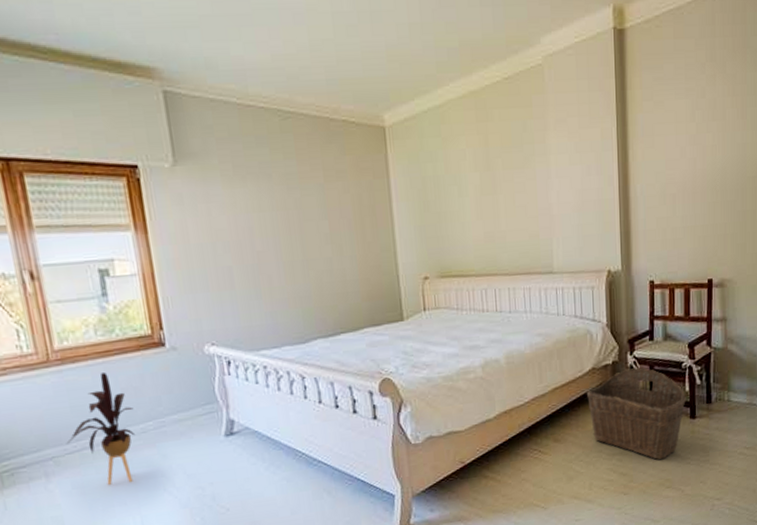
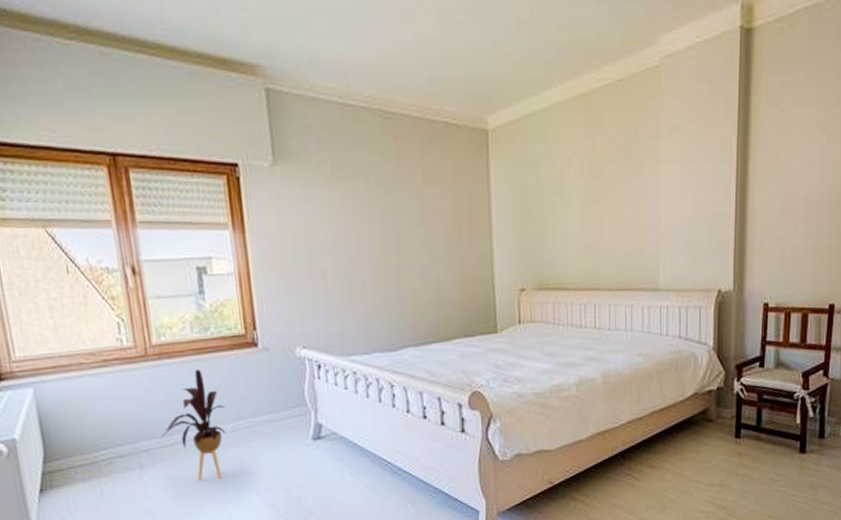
wicker basket: present [586,367,686,460] -> none [686,395,796,494]

